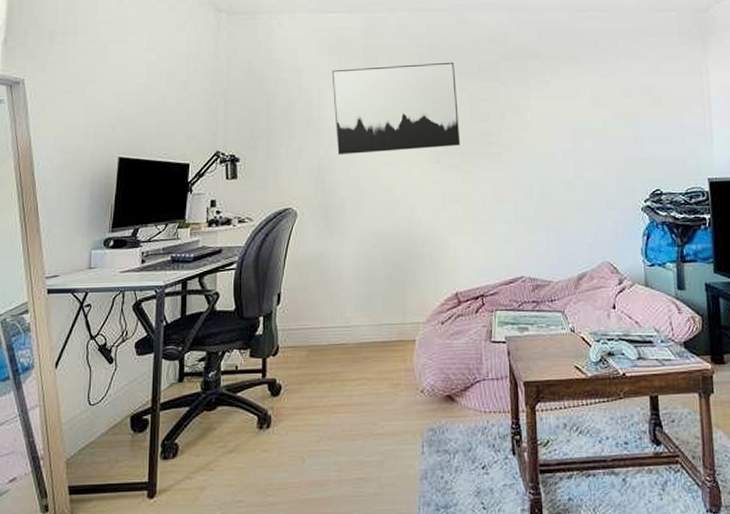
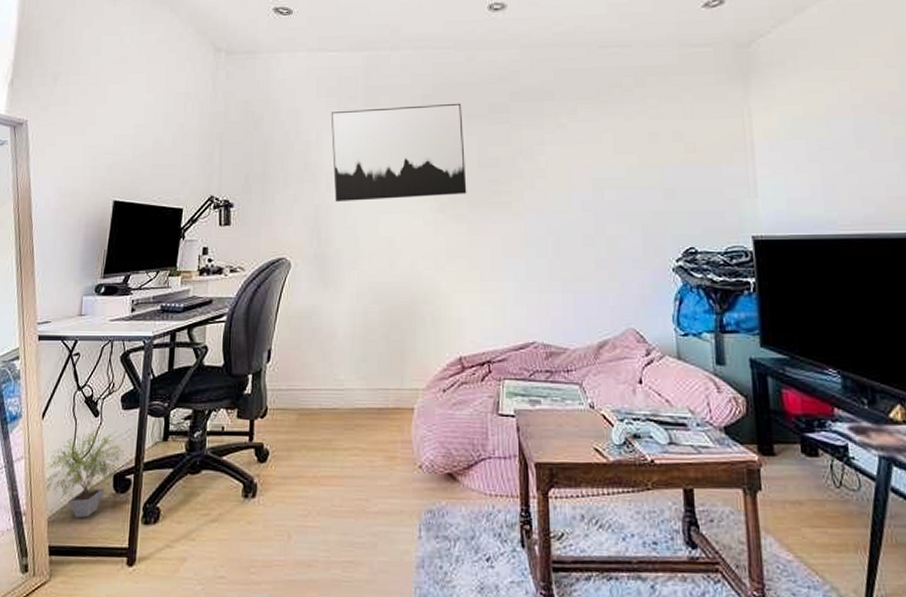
potted plant: none [60,371,141,458] -> present [44,425,125,518]

